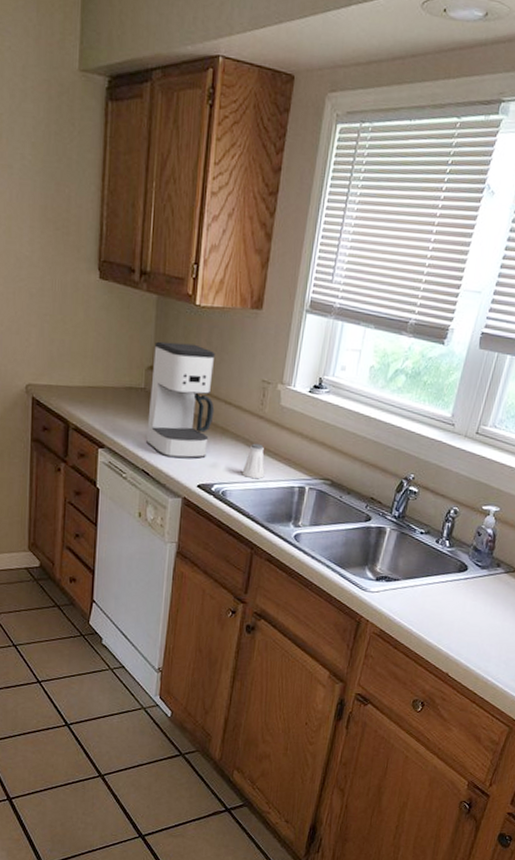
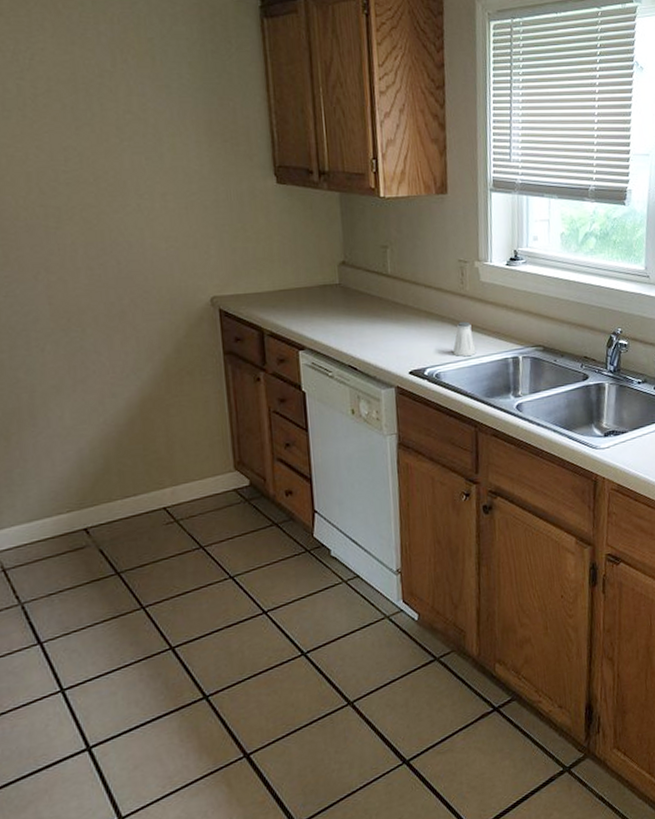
coffee maker: present [146,341,216,459] -> none [343,234,416,349]

